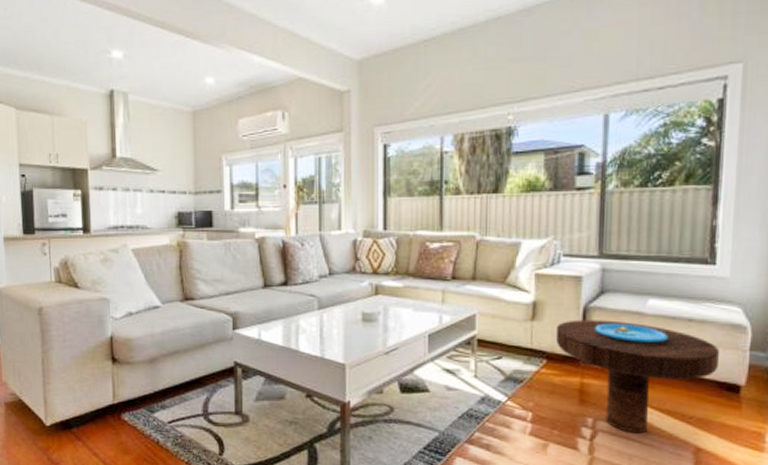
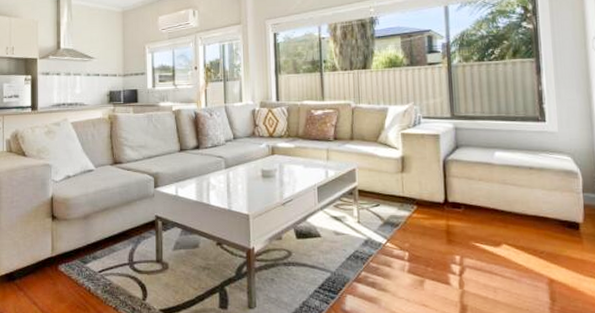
side table: present [555,319,720,434] -> none [422,170,560,268]

